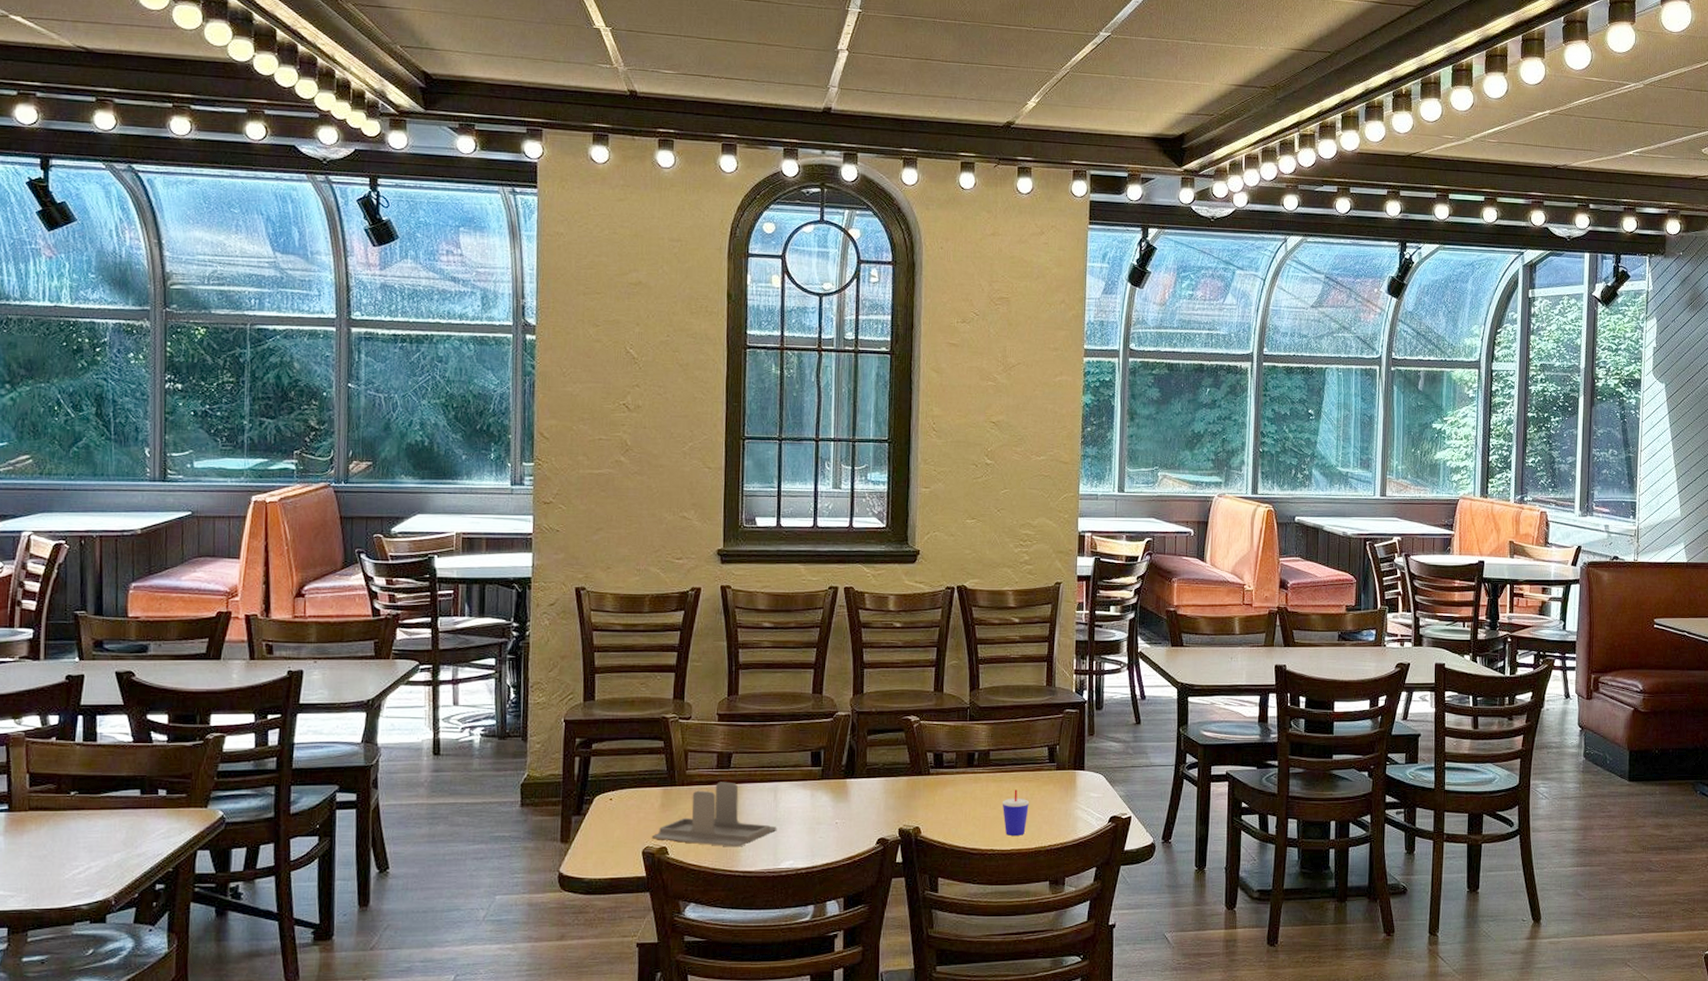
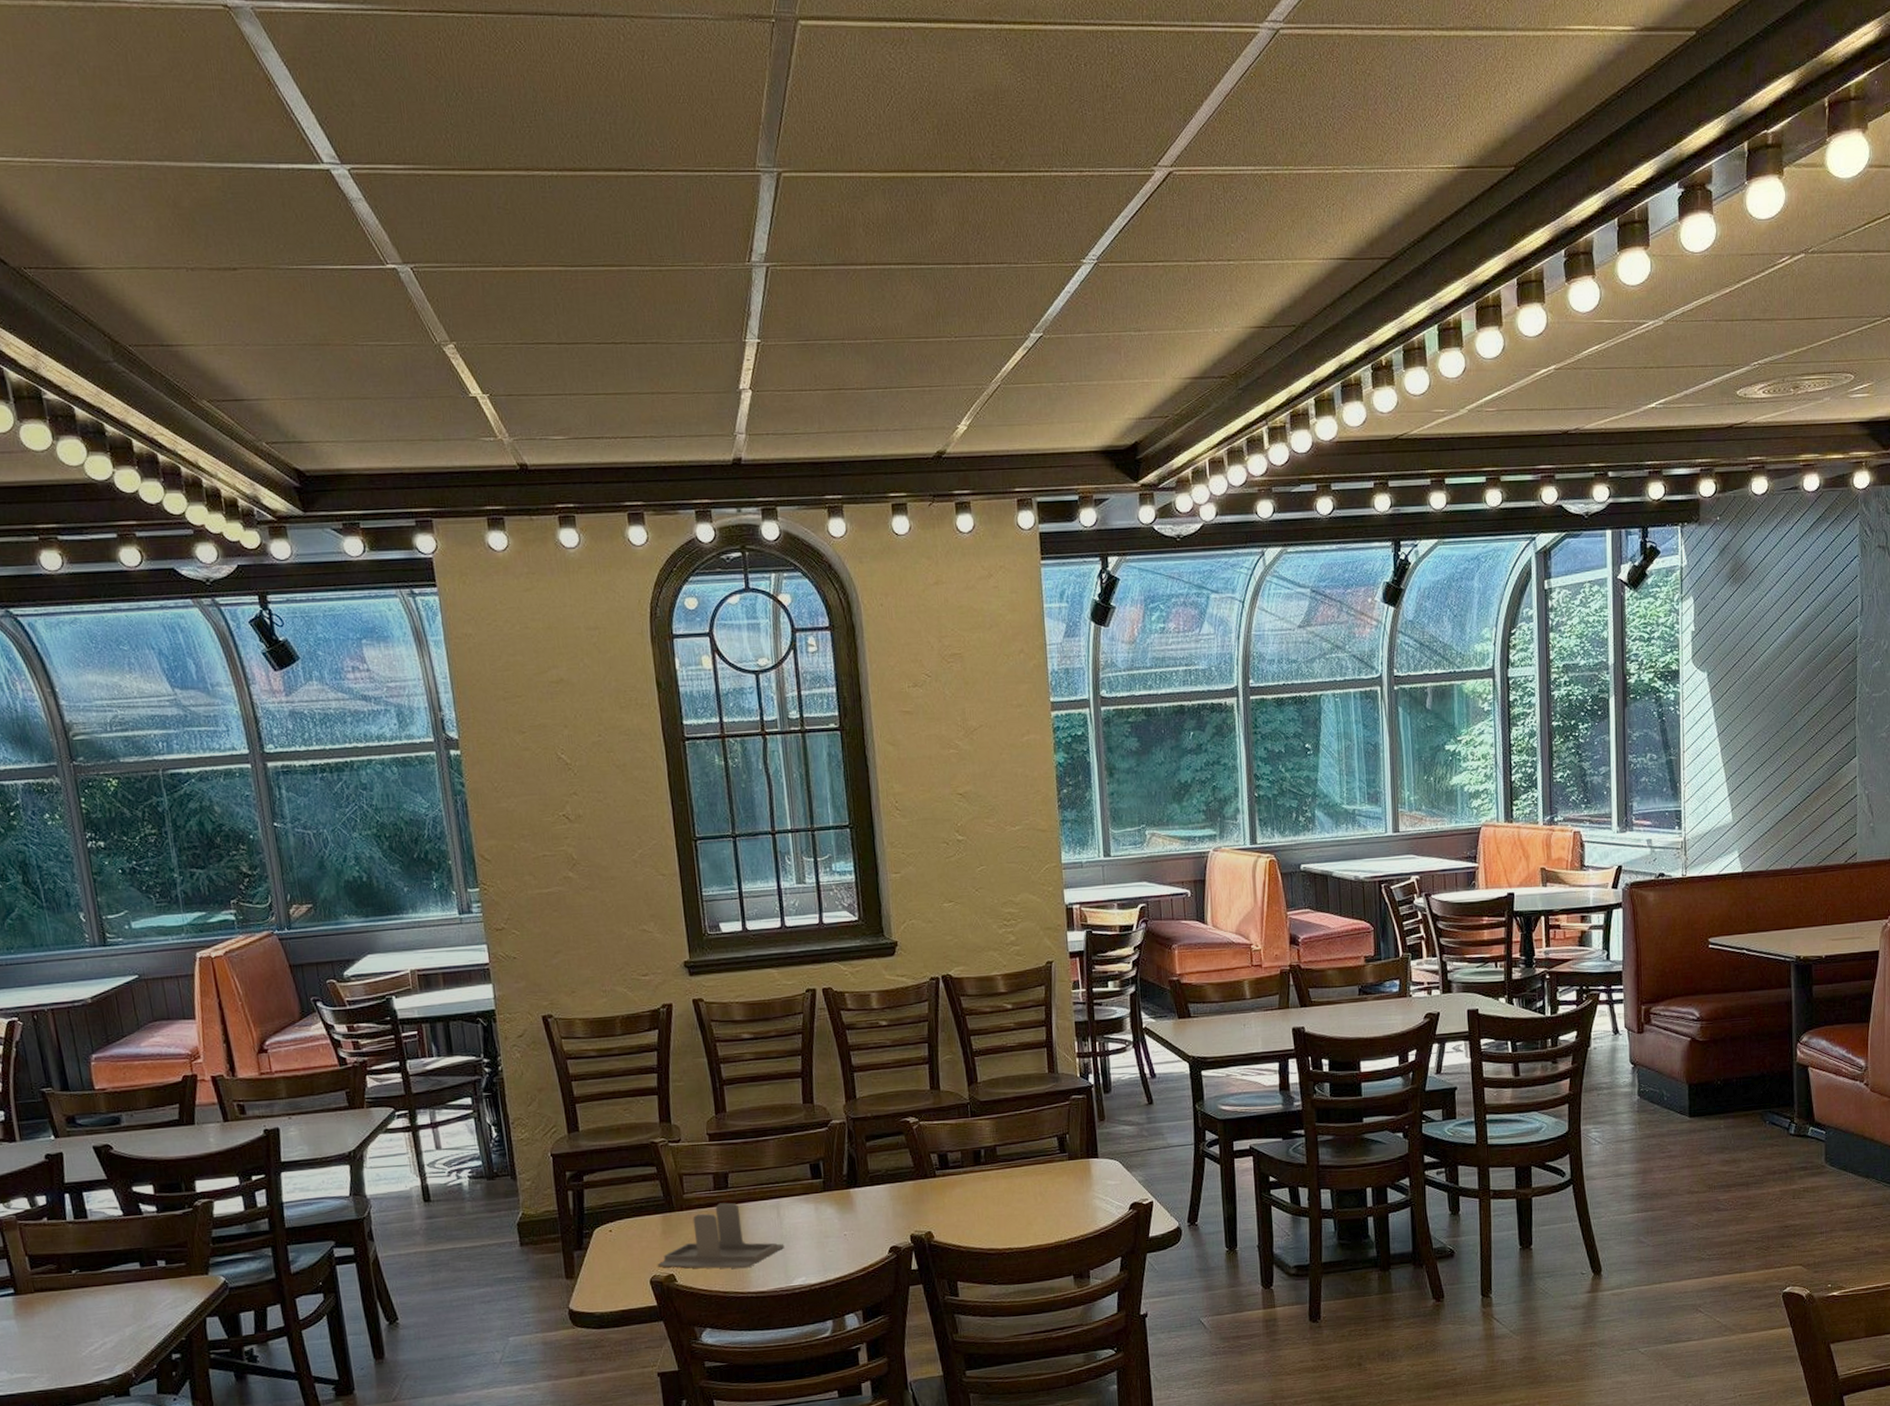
beverage cup: present [1002,789,1029,836] -> none [1015,1184,1044,1232]

